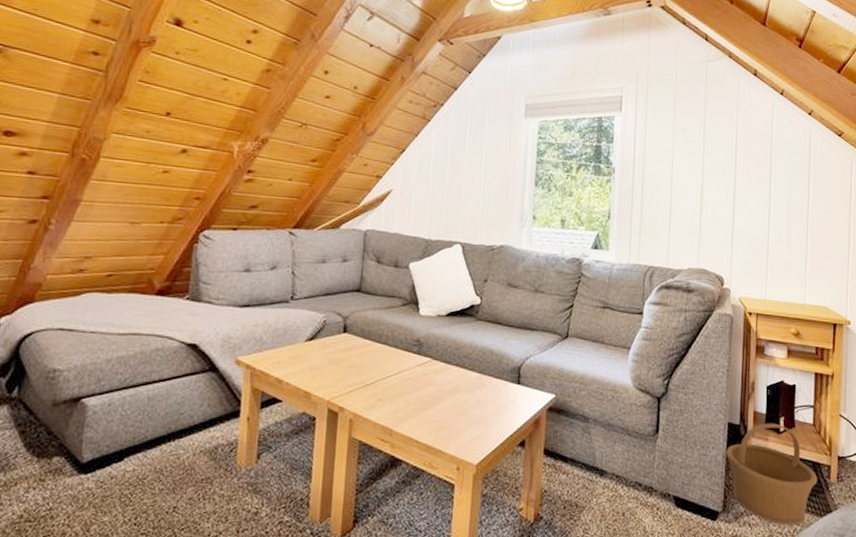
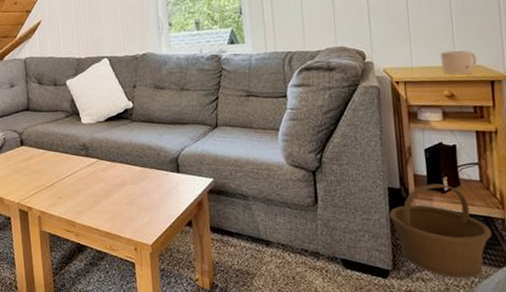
mug: none [791,288,824,315] -> present [440,50,477,76]

